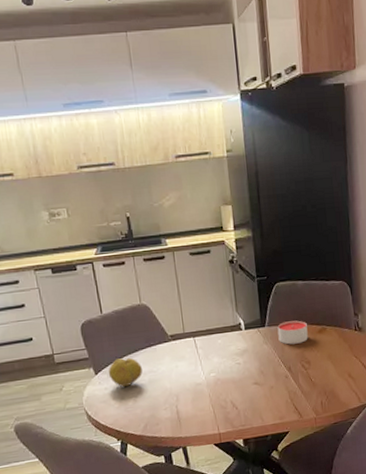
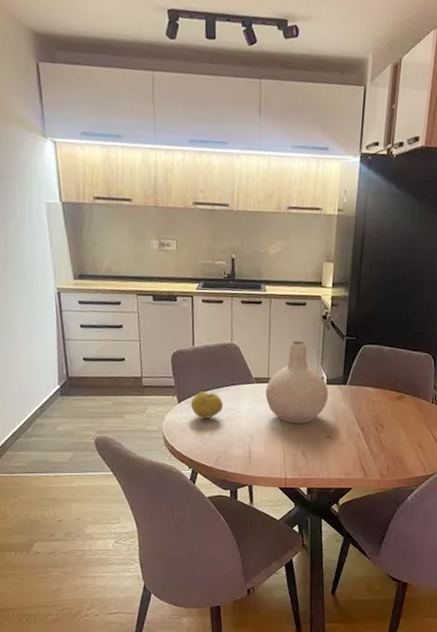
vase: none [183,290,250,376] -> present [265,341,329,424]
candle: present [277,320,308,345] -> none [357,383,387,406]

